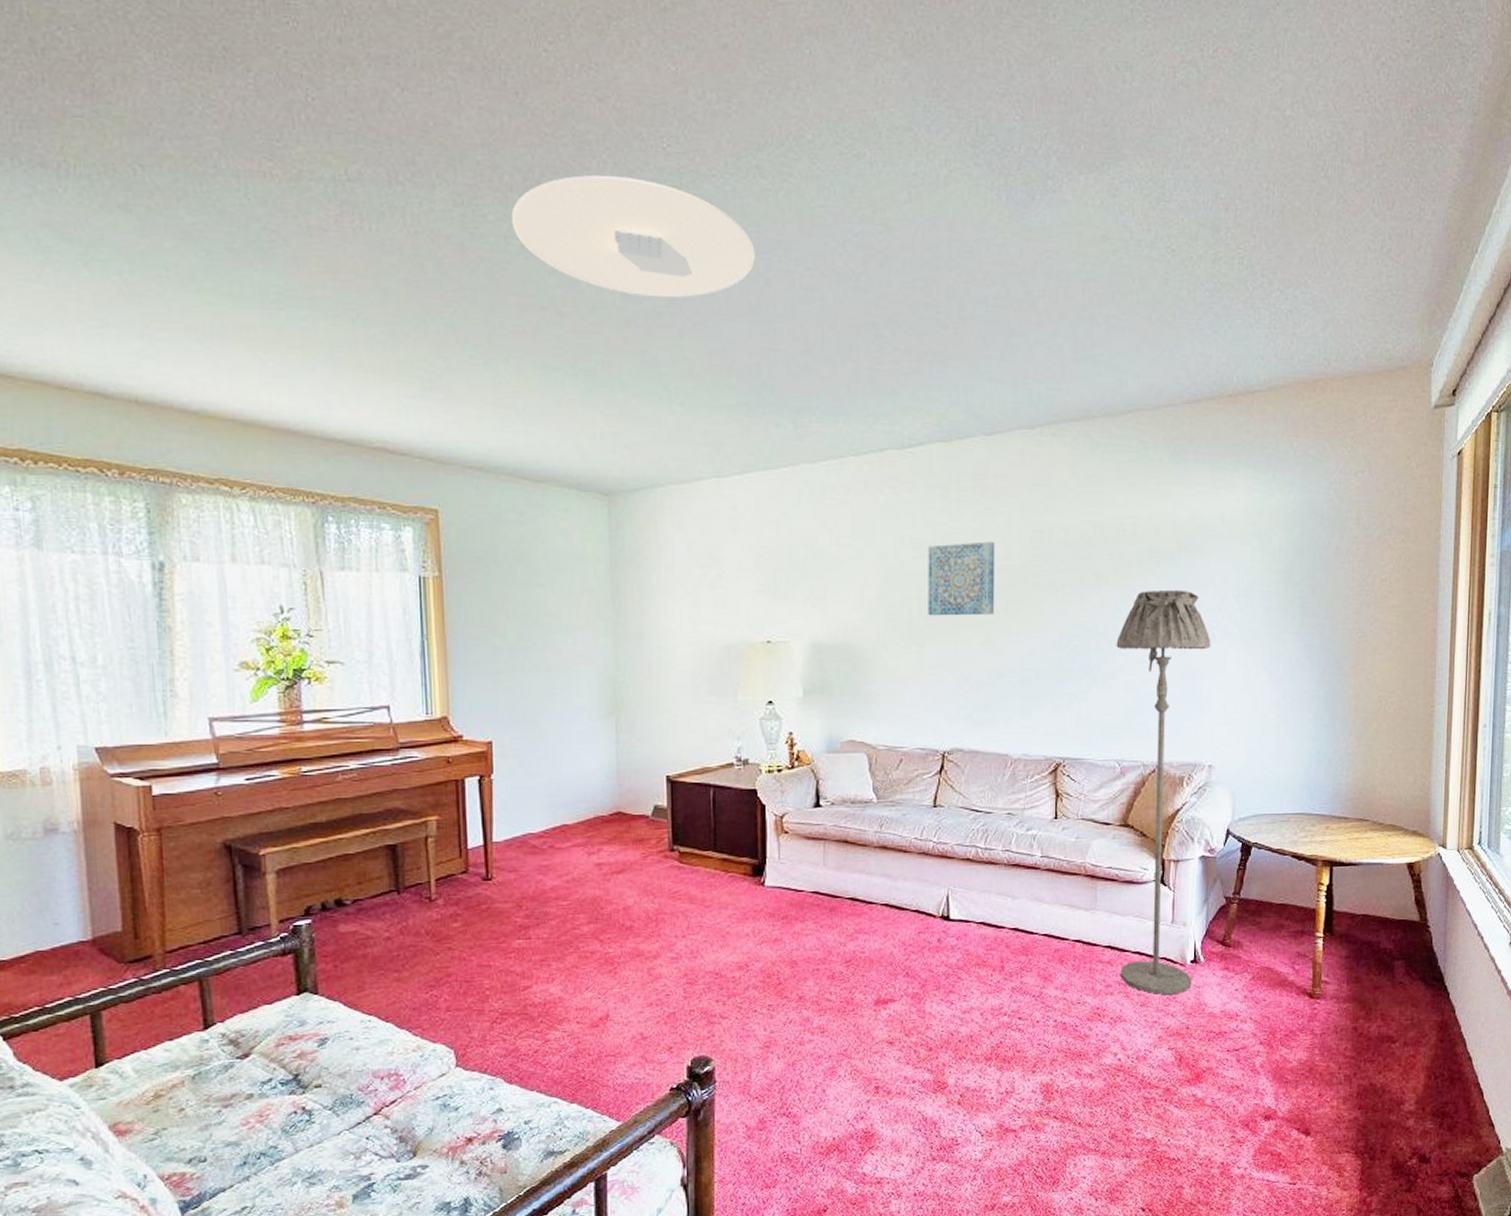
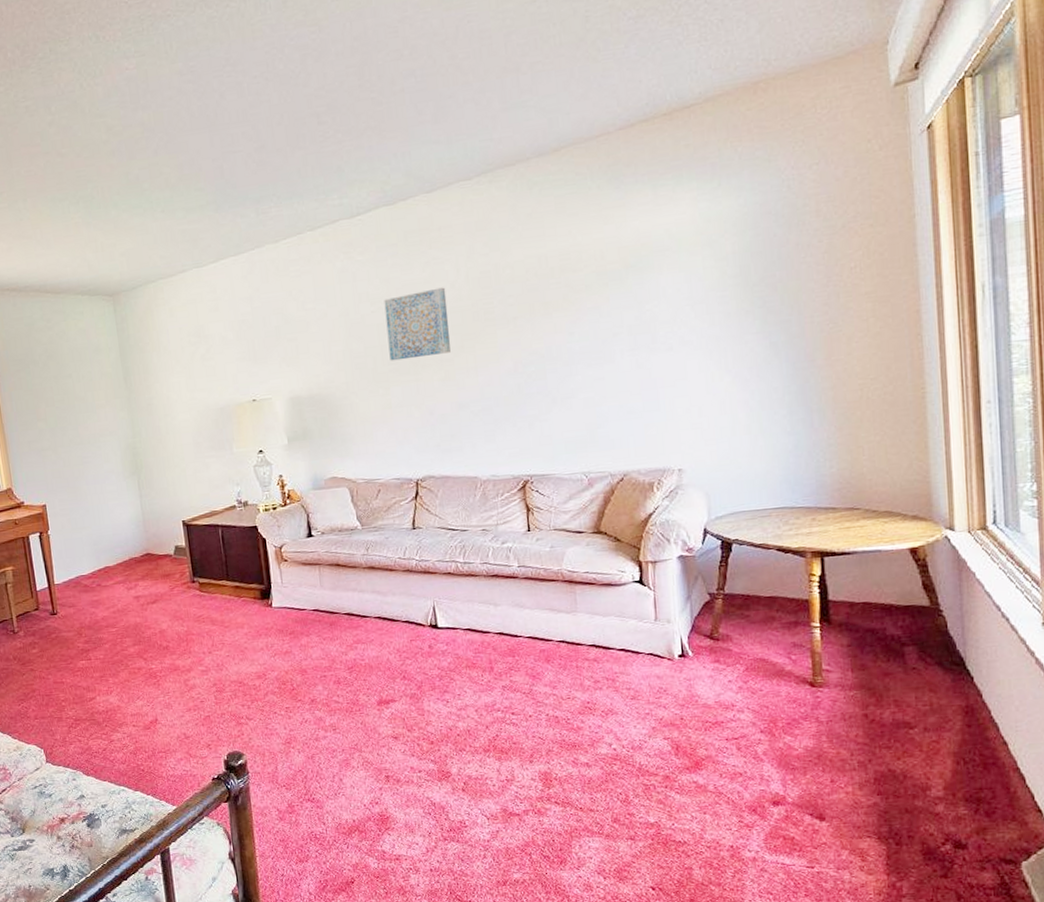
ceiling light: present [511,175,755,299] -> none [16,32,209,130]
floor lamp: present [1116,589,1211,995] -> none [571,306,682,689]

